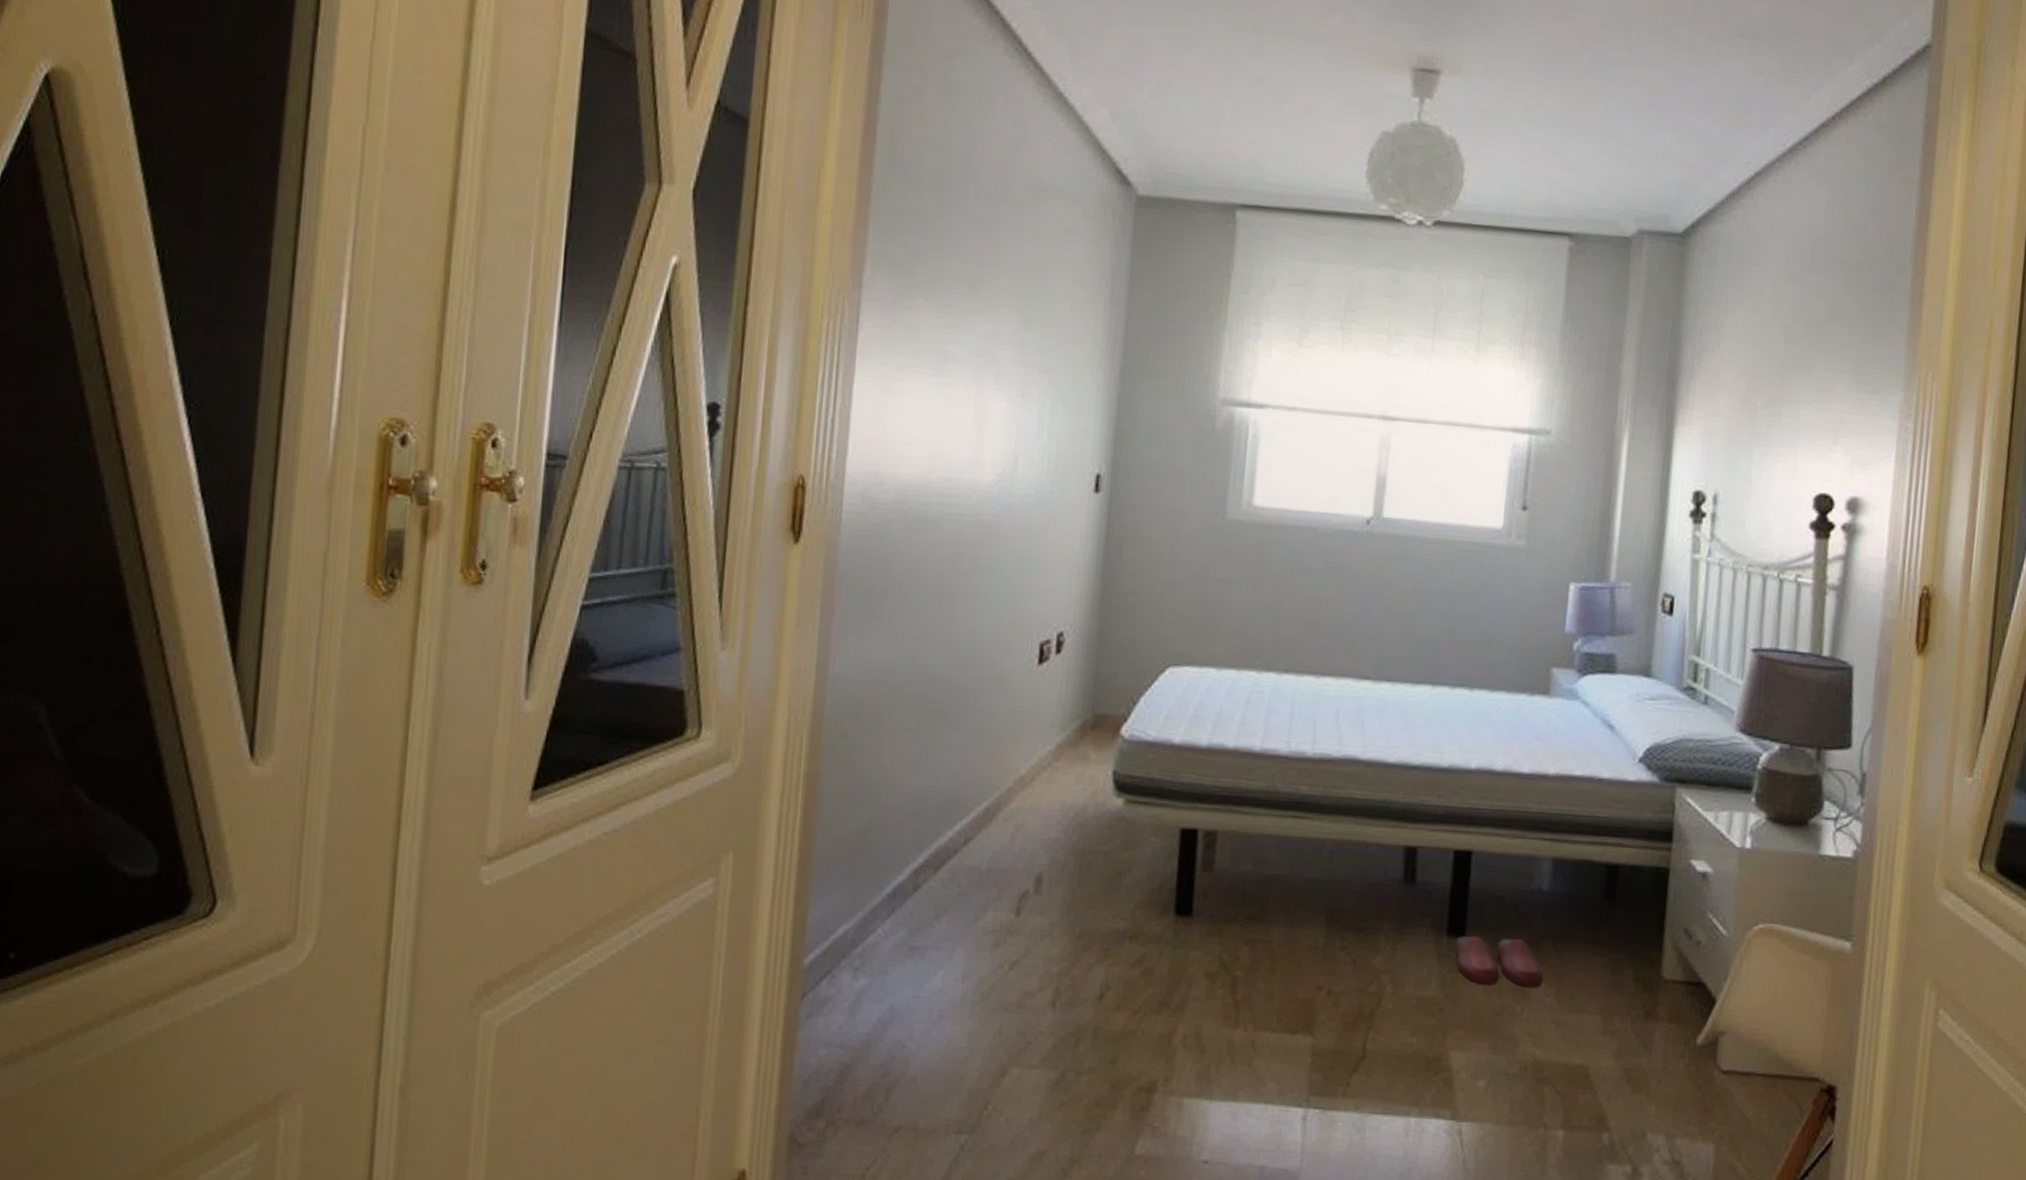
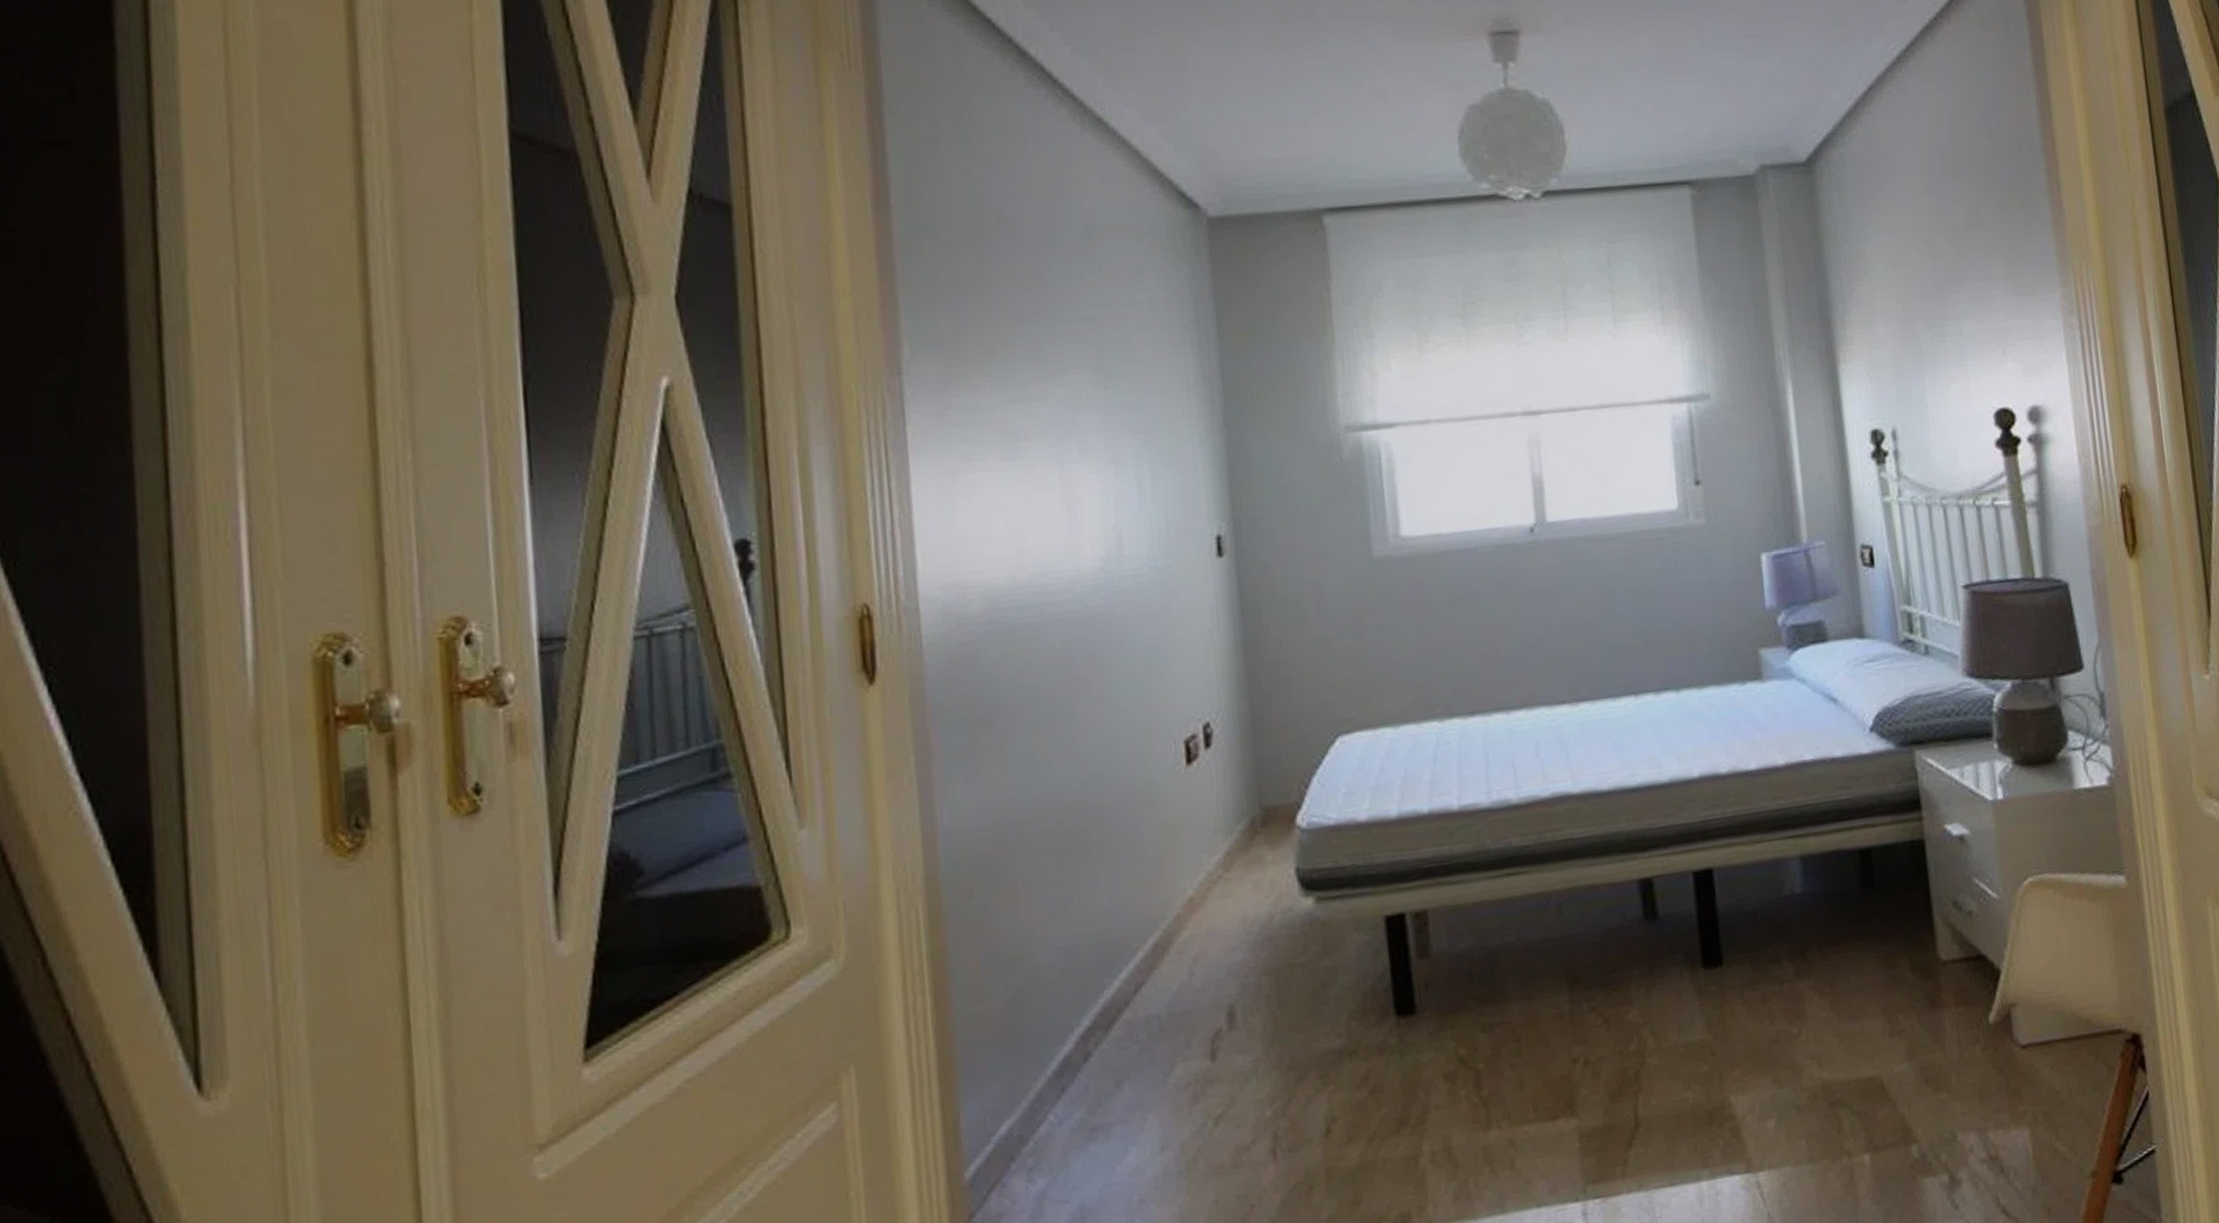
slippers: present [1455,936,1544,988] -> none [1714,953,1815,1014]

